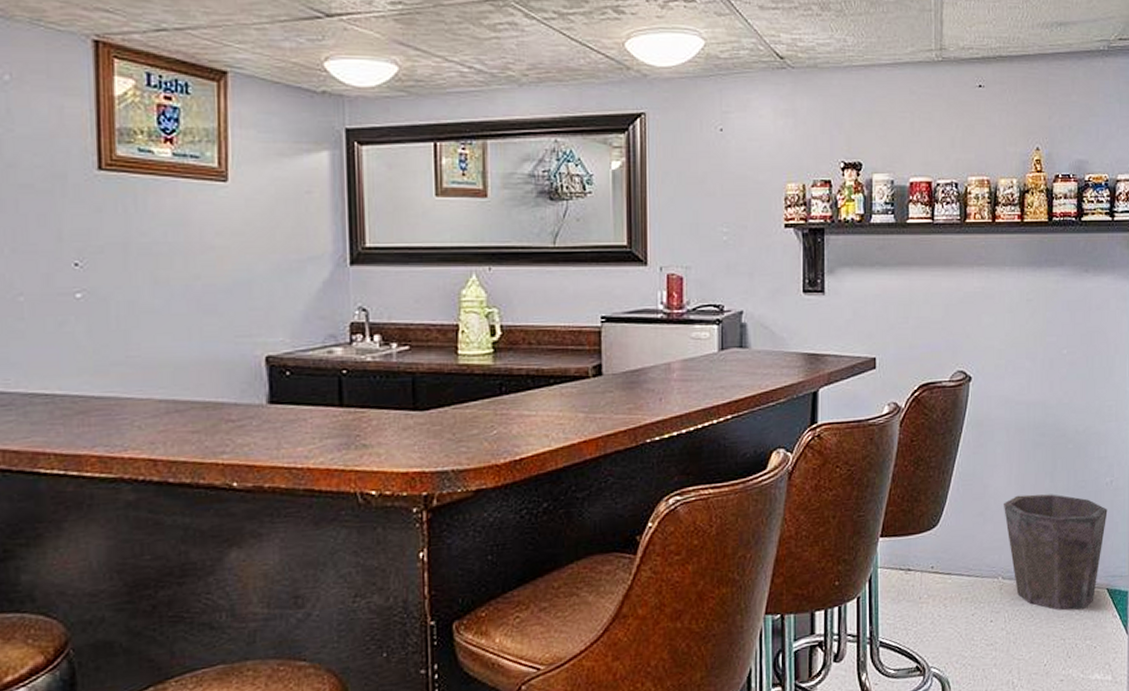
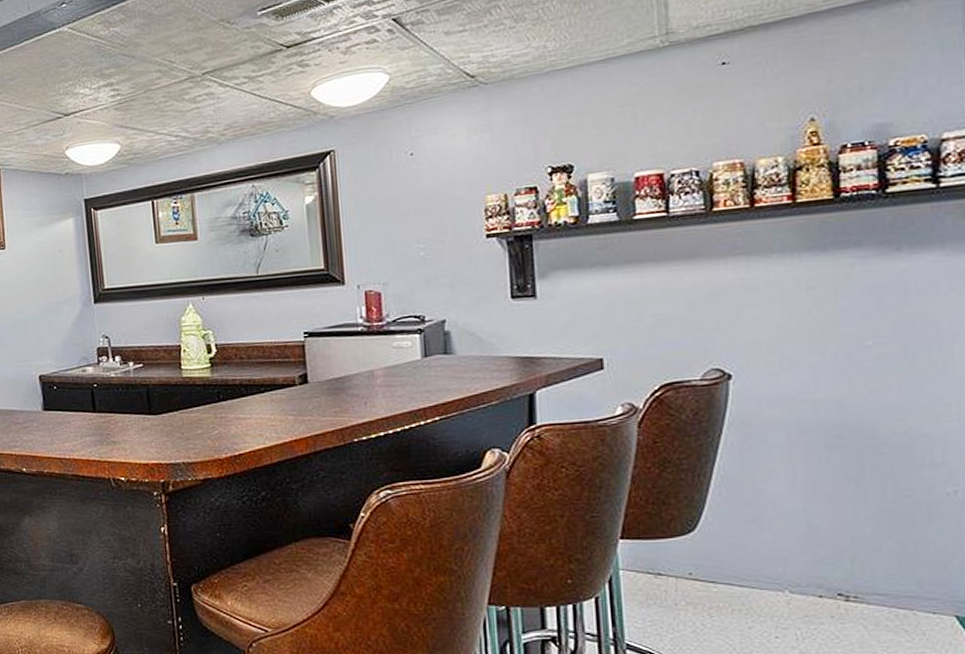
waste bin: present [1004,494,1108,611] -> none [787,502,951,636]

